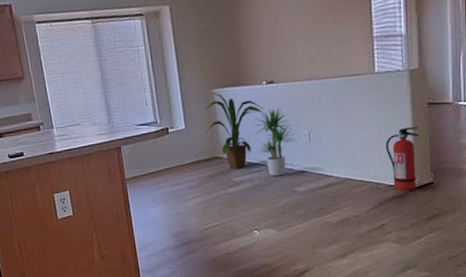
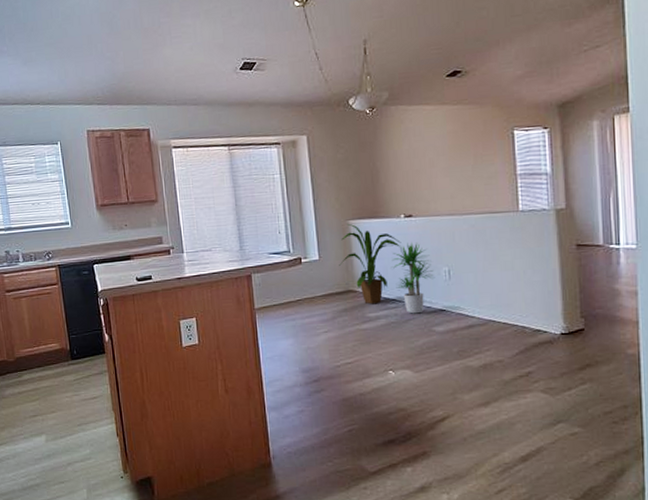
fire extinguisher: present [385,127,419,191] -> none [531,268,567,337]

